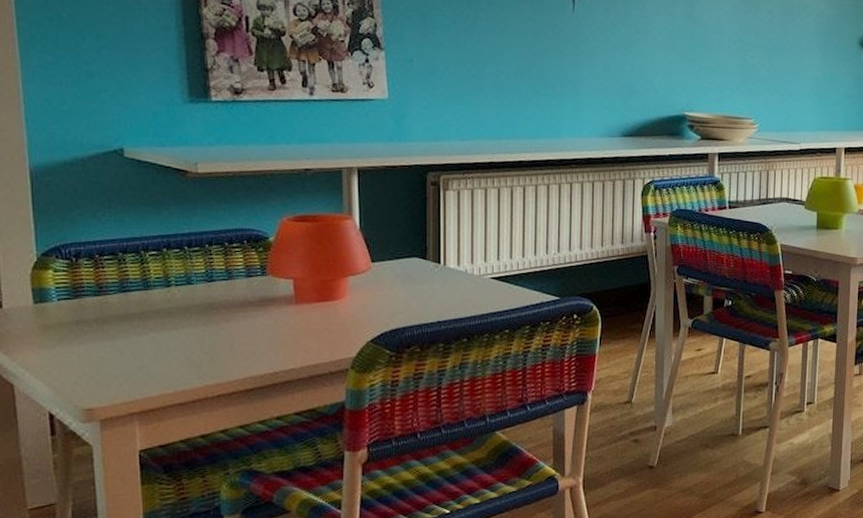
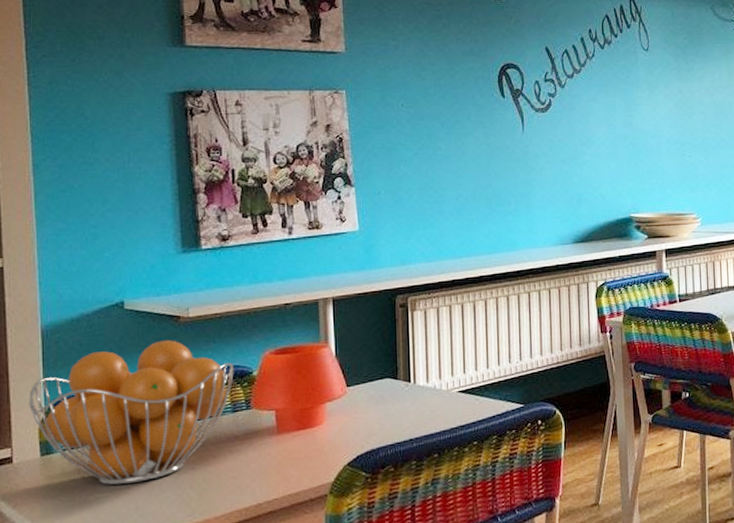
fruit basket: none [18,195,248,340] -> present [29,340,234,485]

